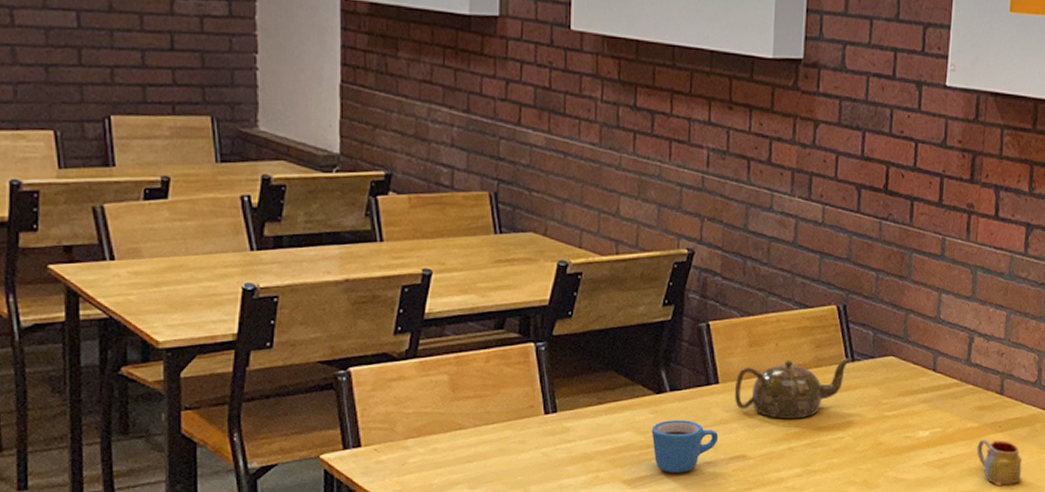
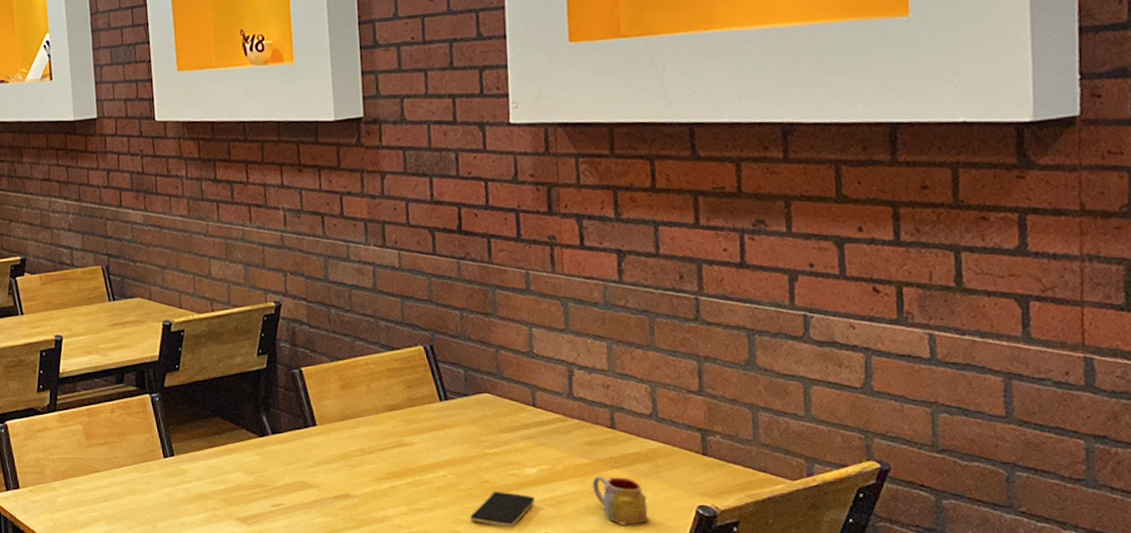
mug: present [651,420,719,473] -> none [258,461,322,511]
teapot: present [734,357,852,419] -> none [332,396,445,458]
smartphone: none [862,453,924,487] -> present [470,491,535,526]

